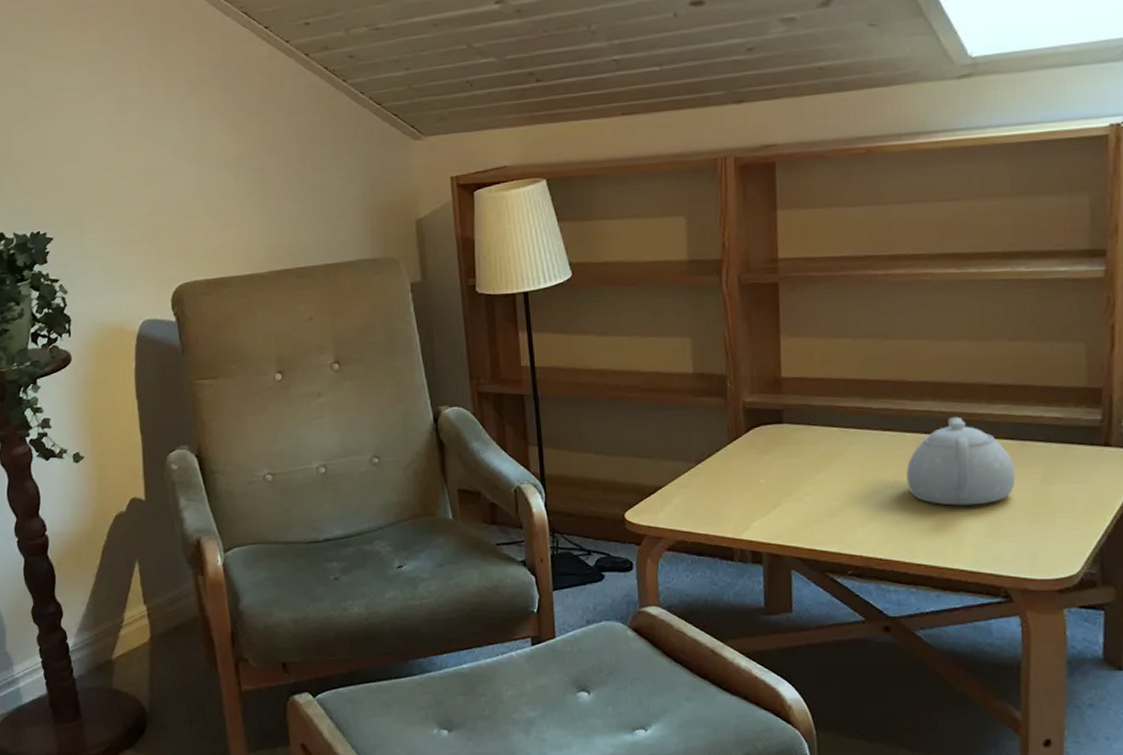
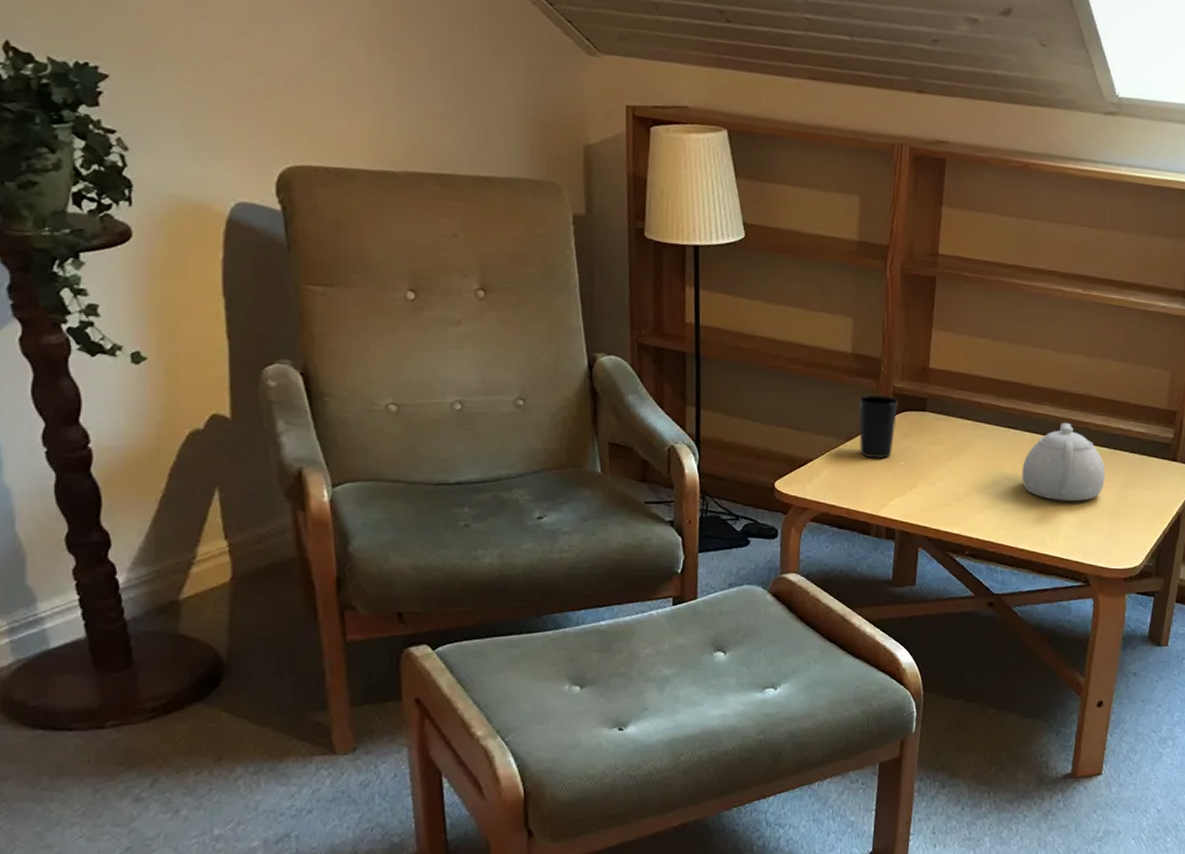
cup: none [706,412,750,478] -> present [858,395,898,458]

